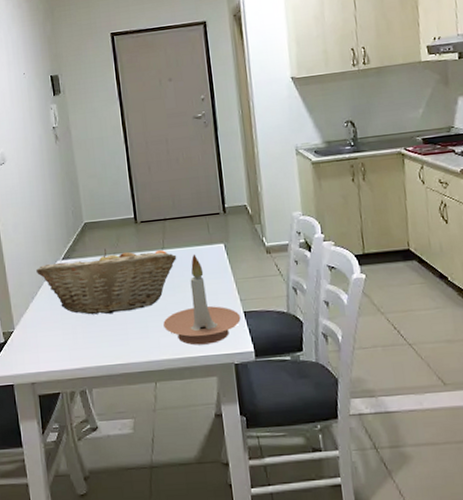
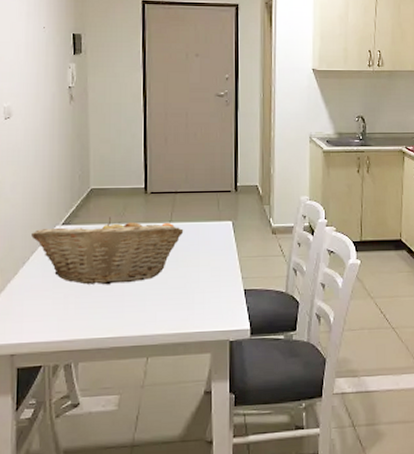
candle holder: present [163,254,241,346] -> none [162,229,240,321]

